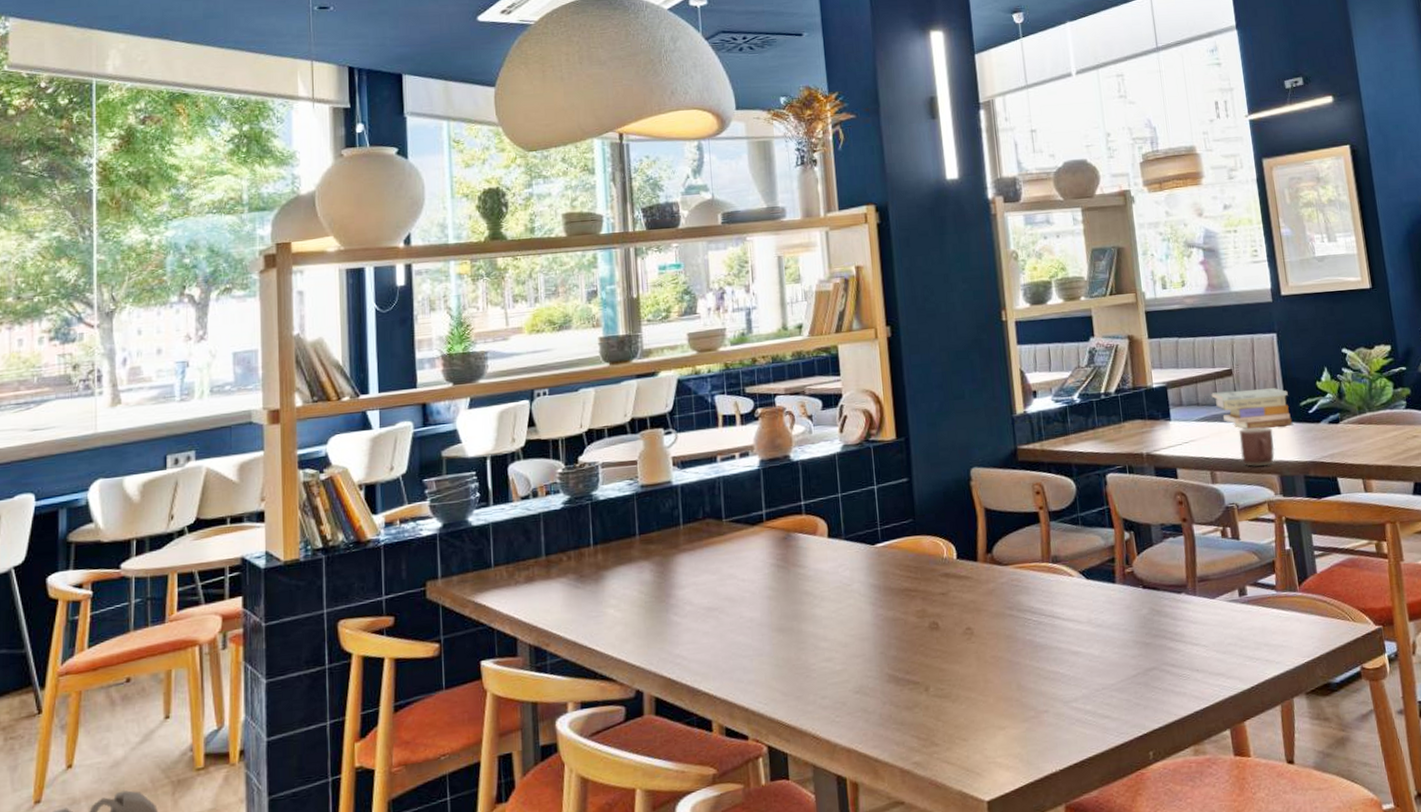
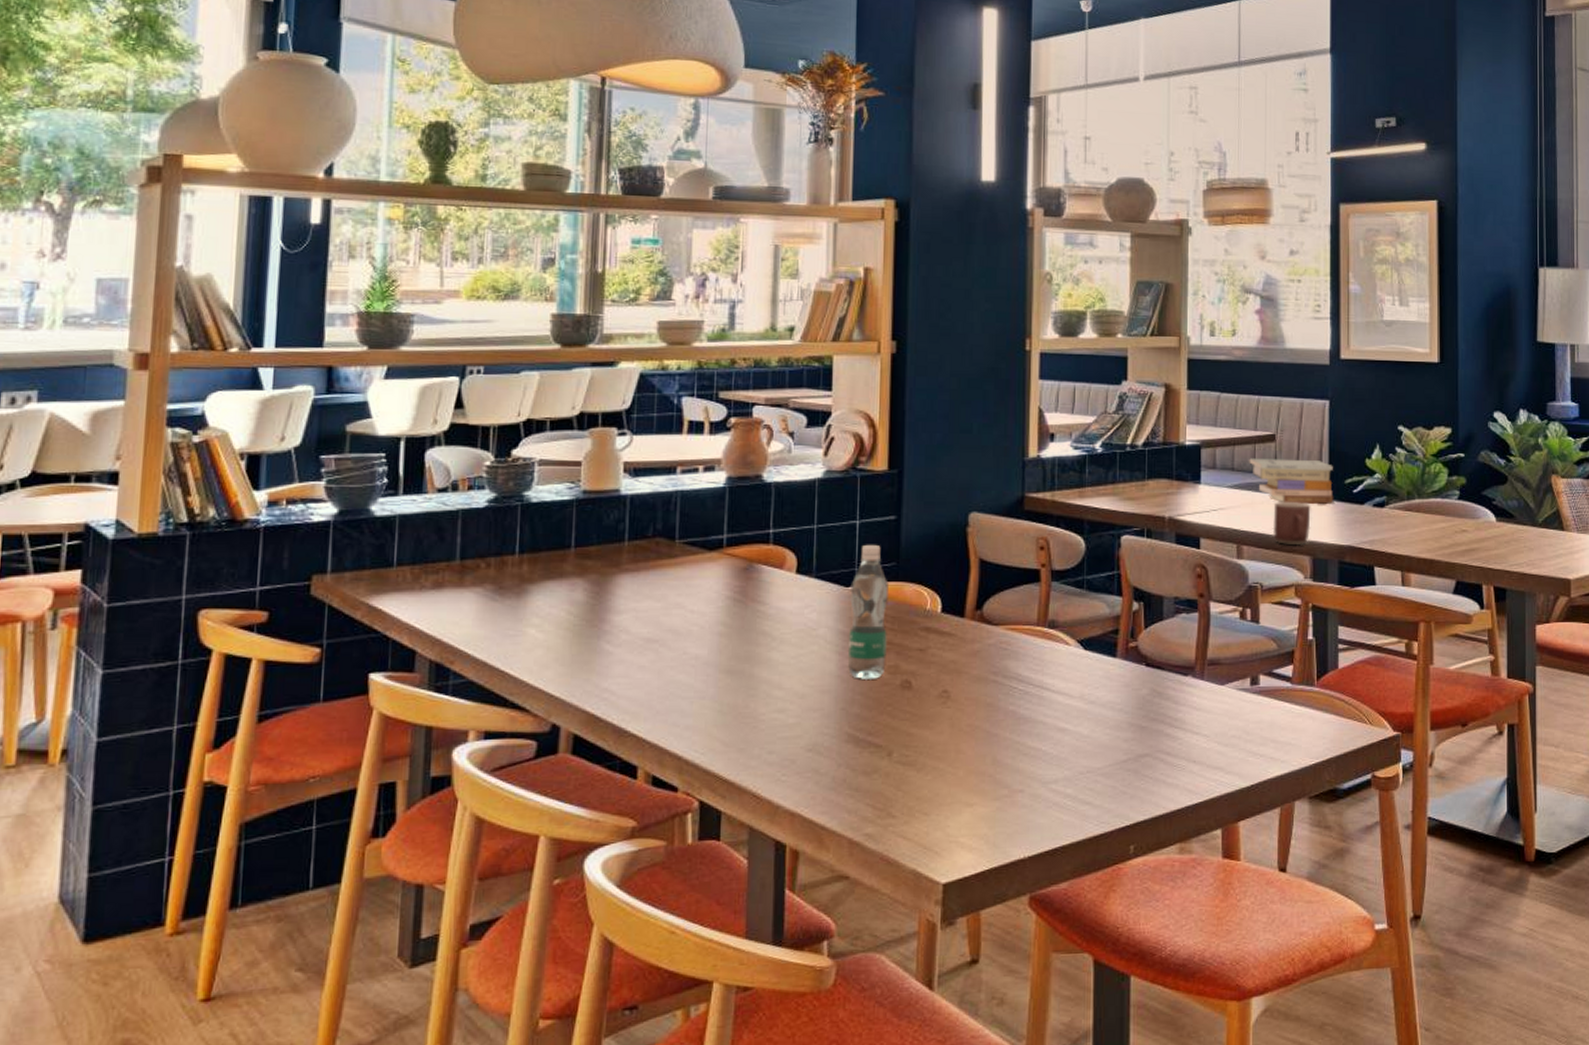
bottle: none [876,505,915,625] -> present [848,544,889,679]

